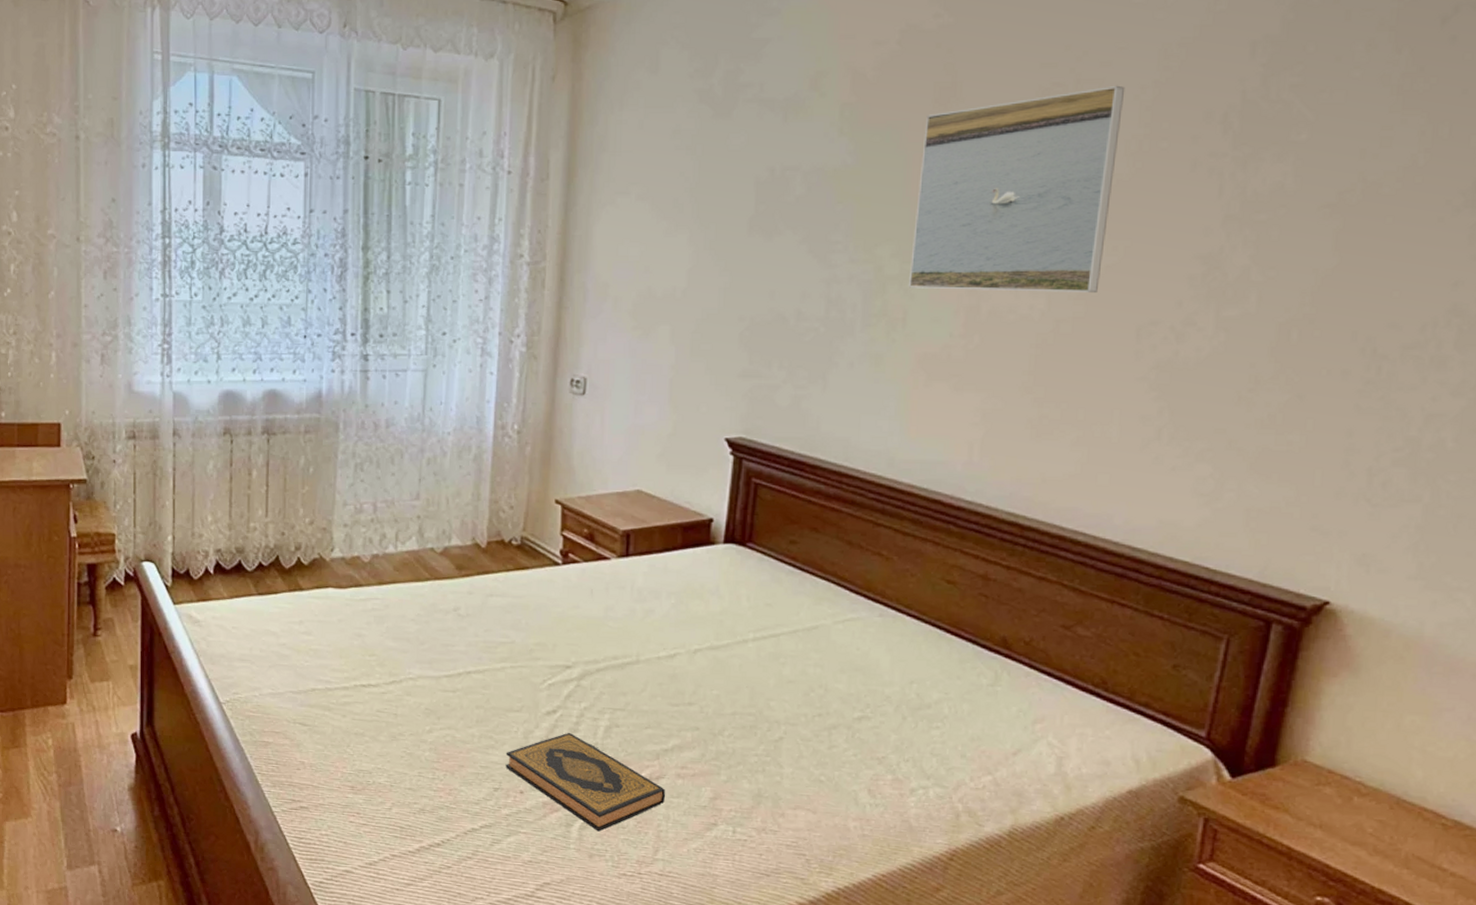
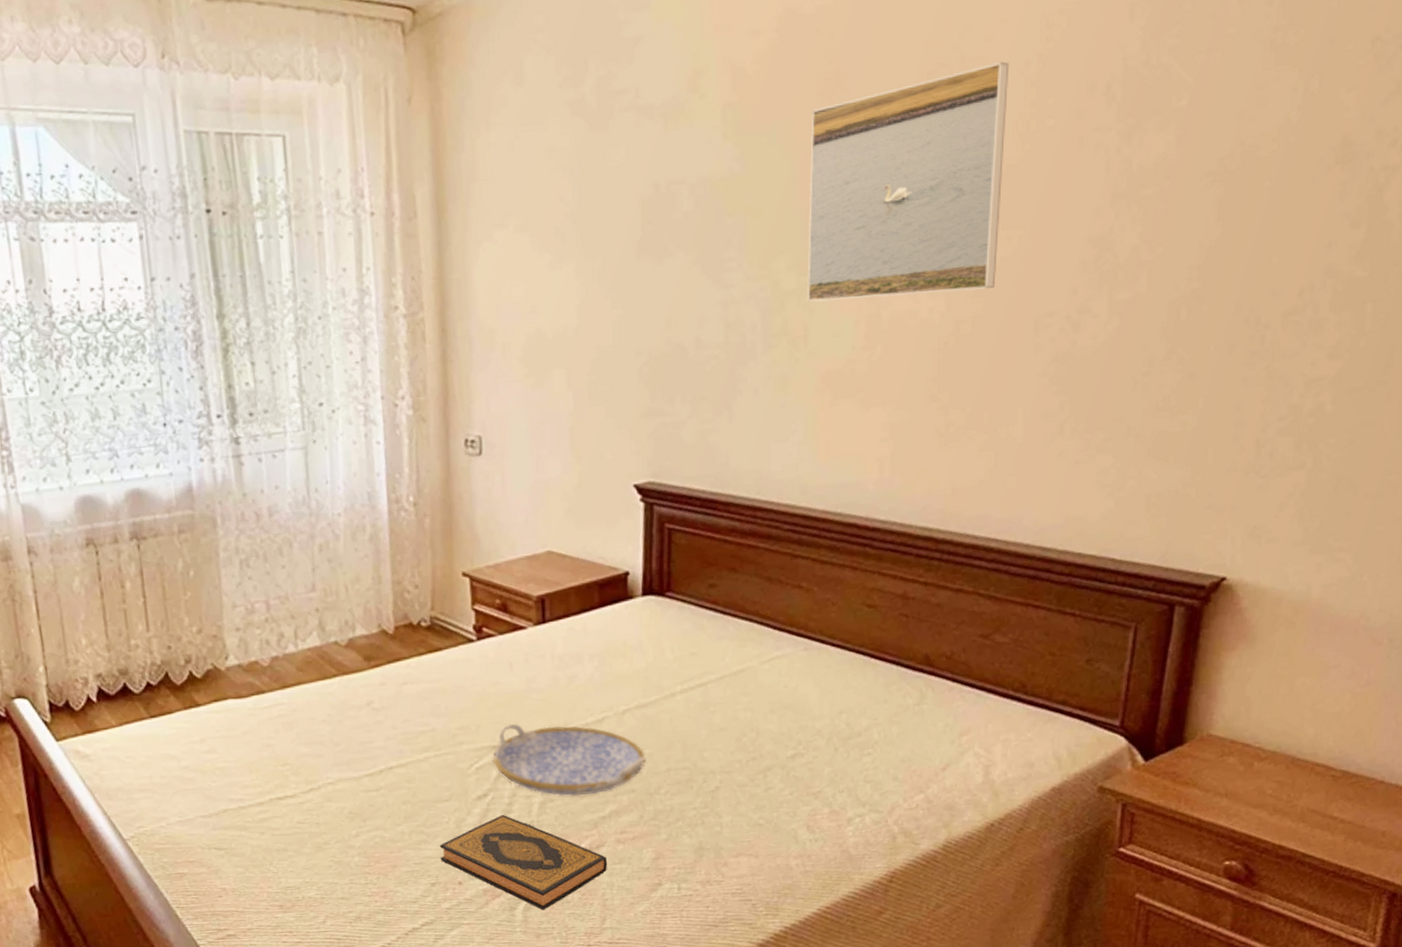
serving tray: none [565,648,713,726] -> present [492,724,646,797]

